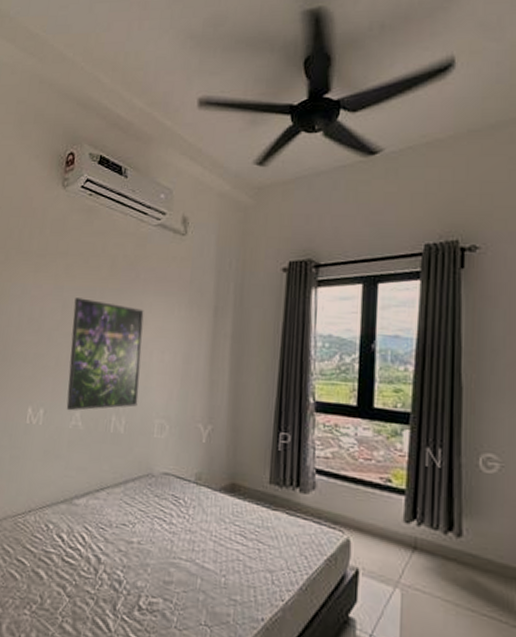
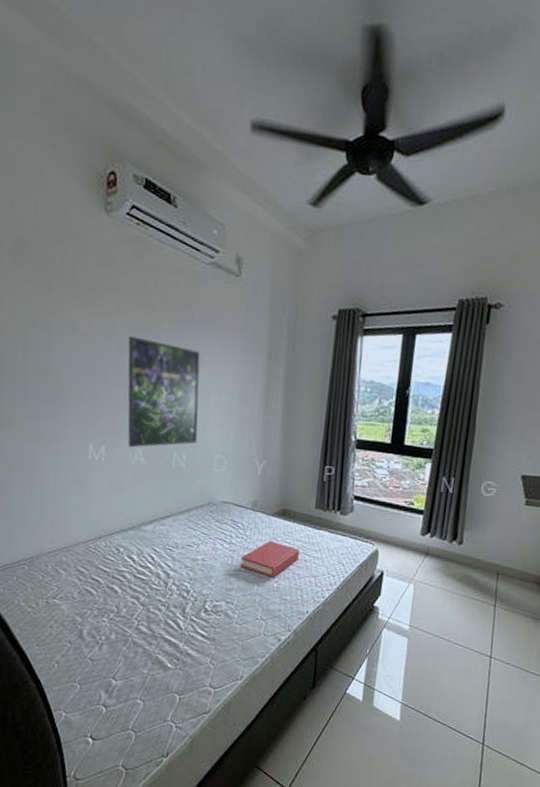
hardback book: none [182,522,252,570] -> present [241,540,300,578]

